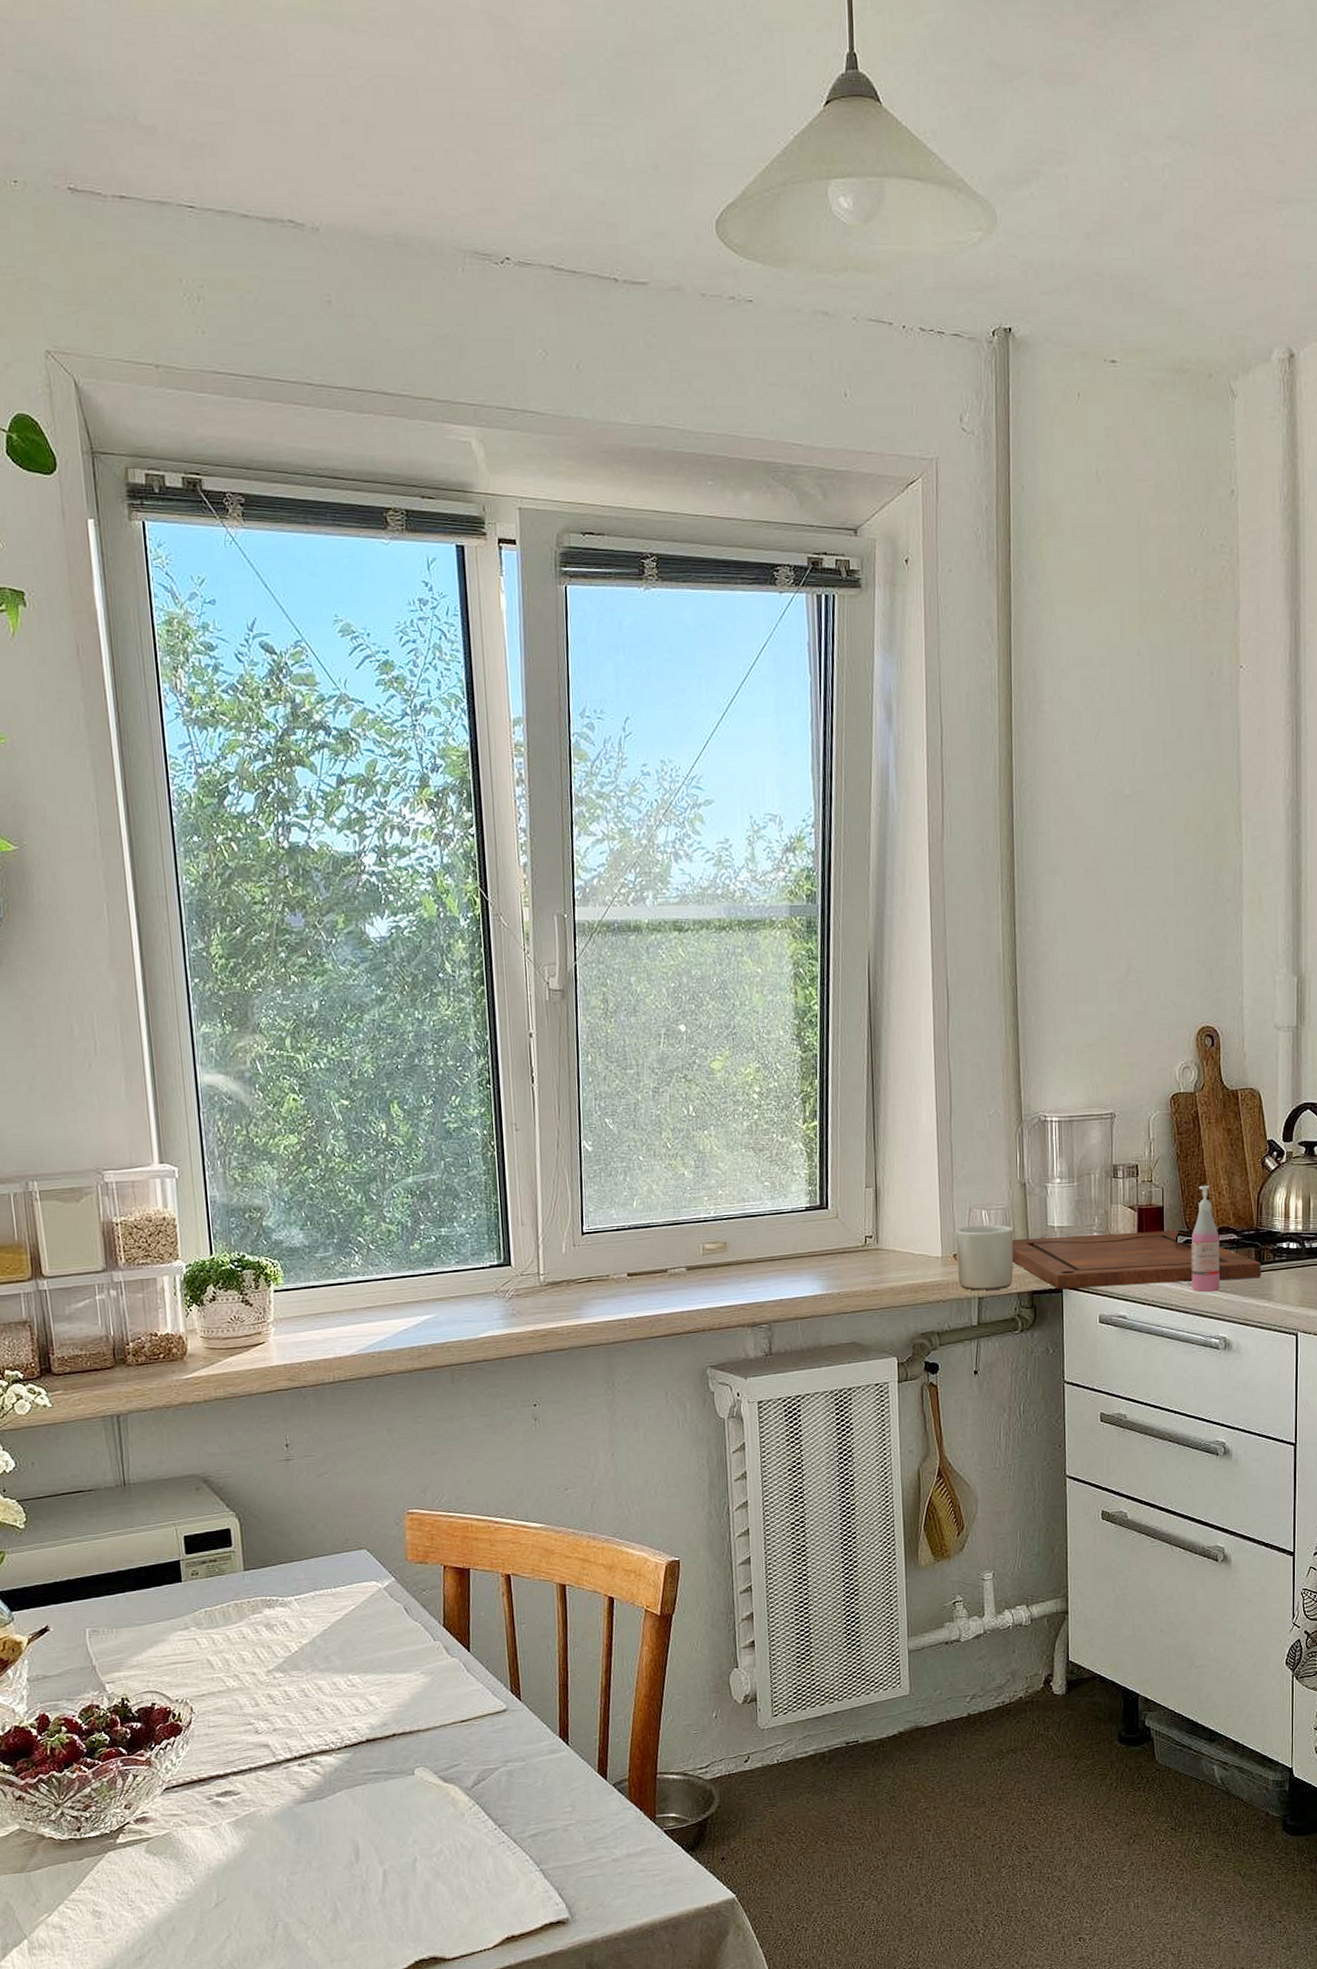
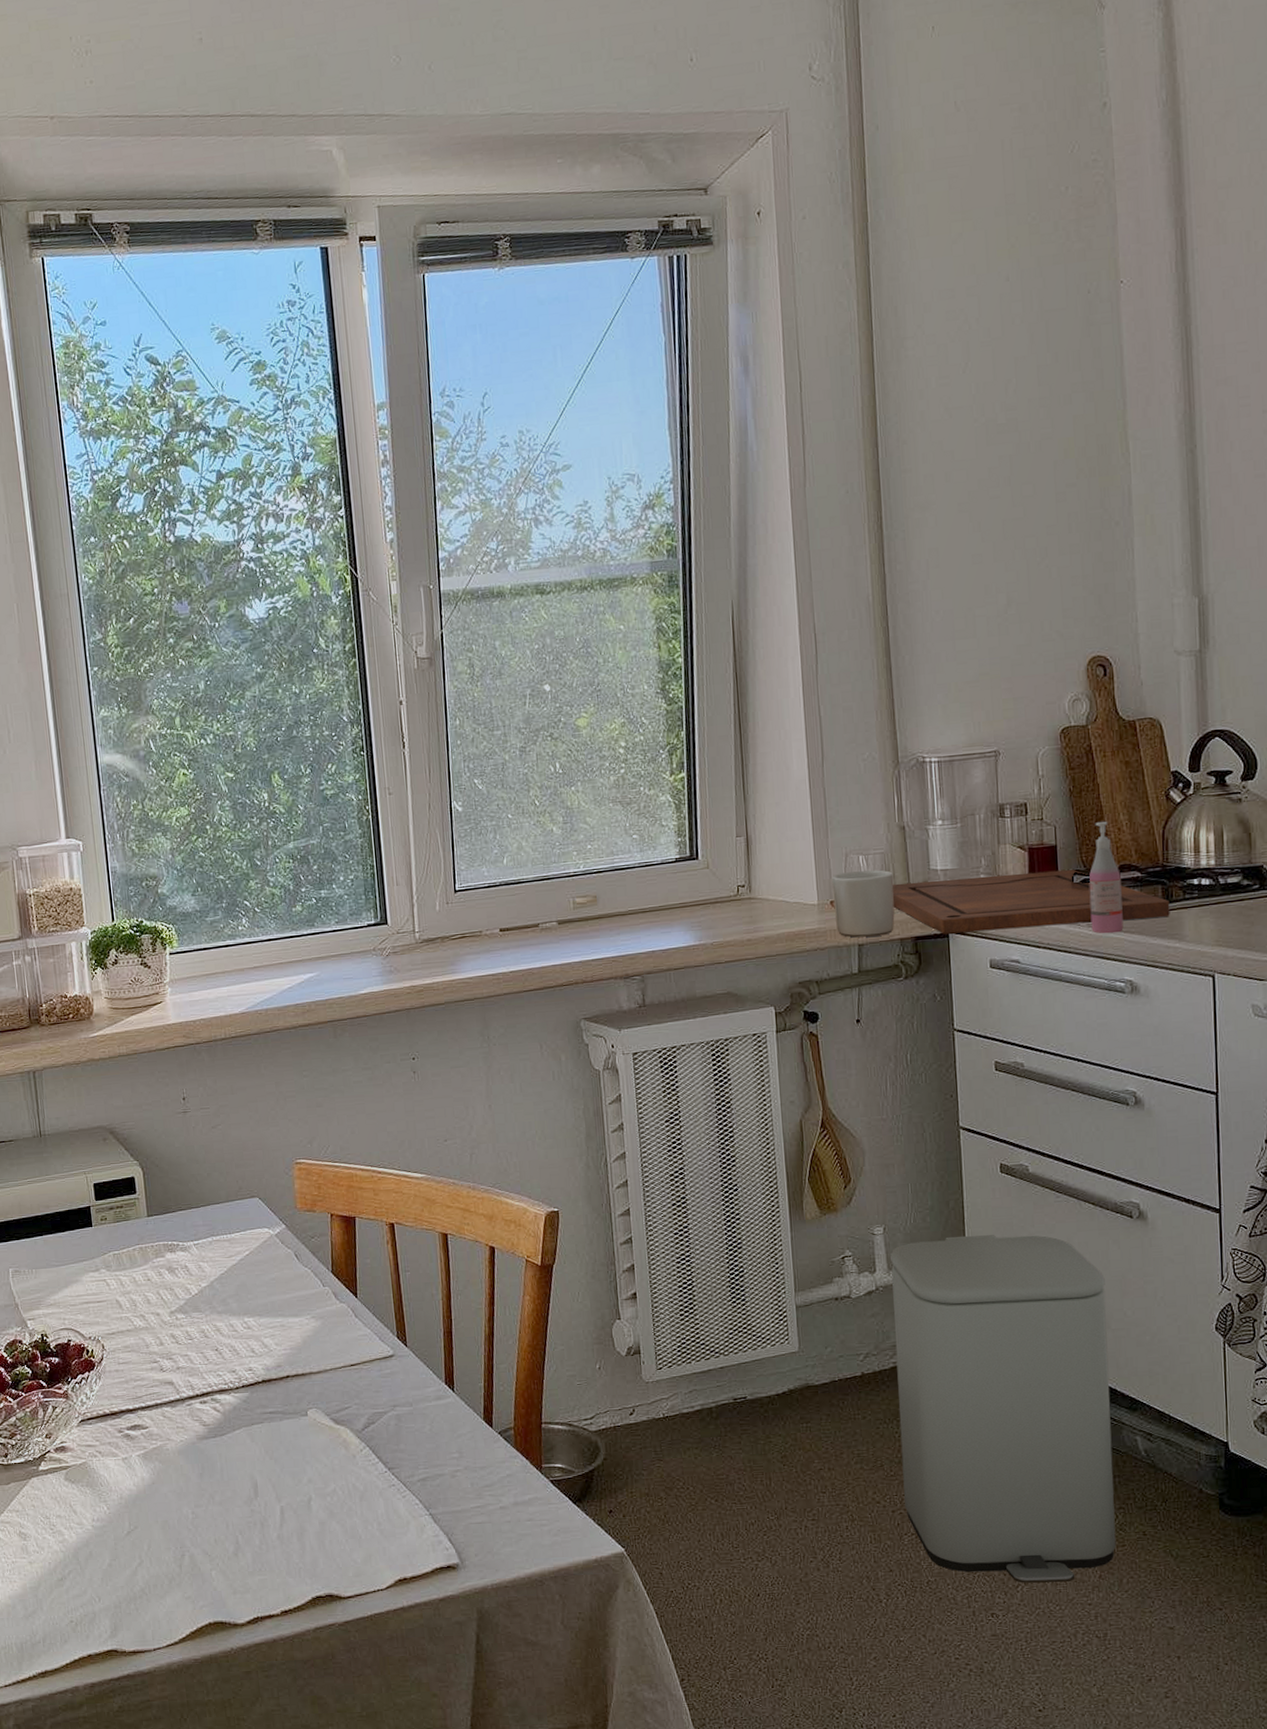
pedal bin: none [998,1578,1192,1908] -> present [890,1234,1116,1583]

